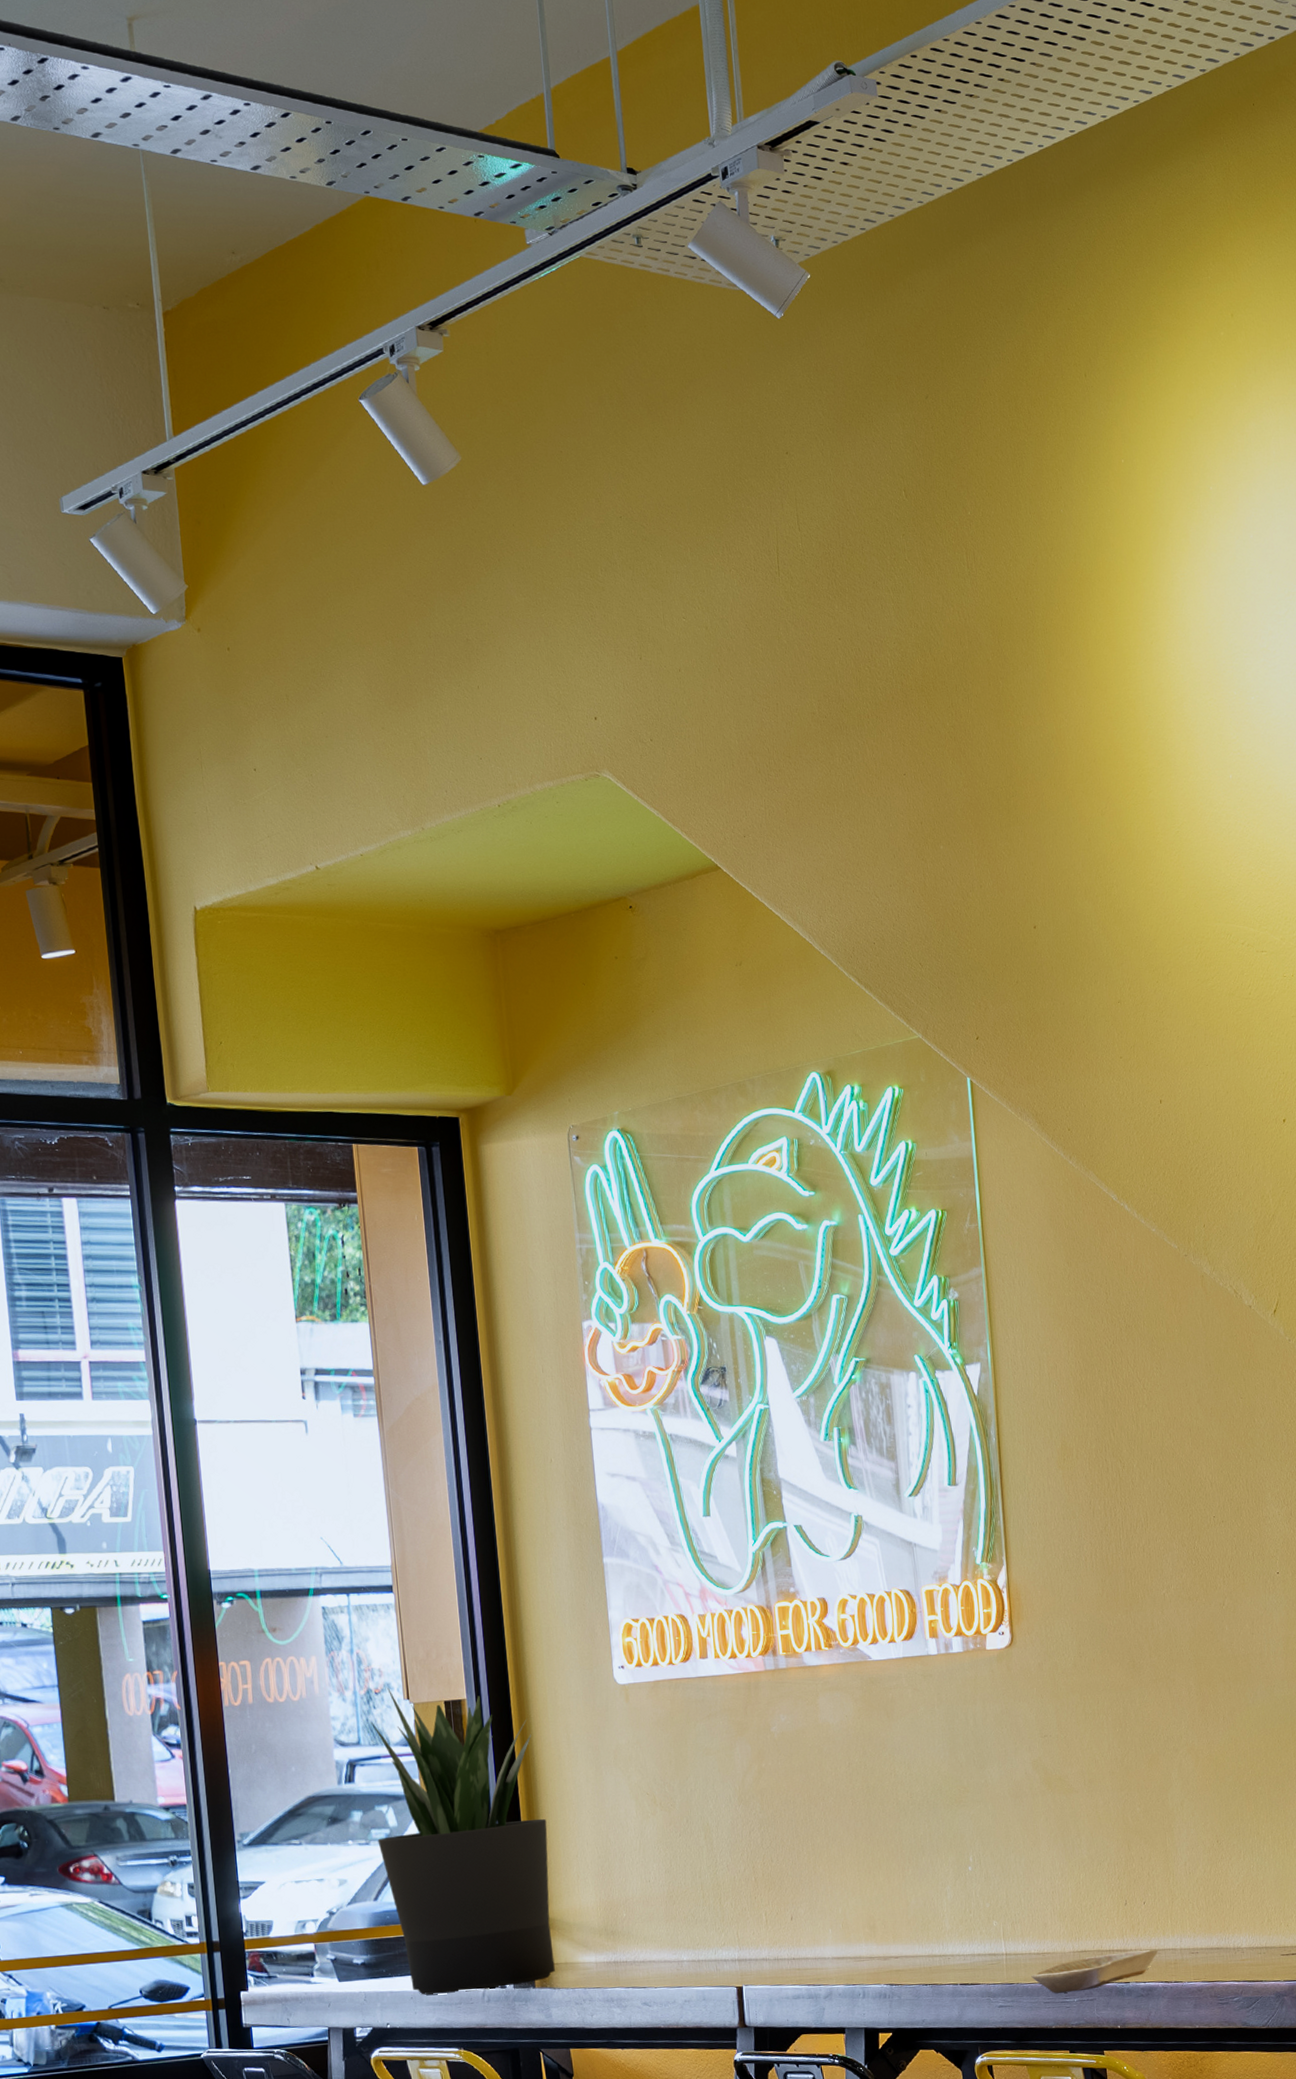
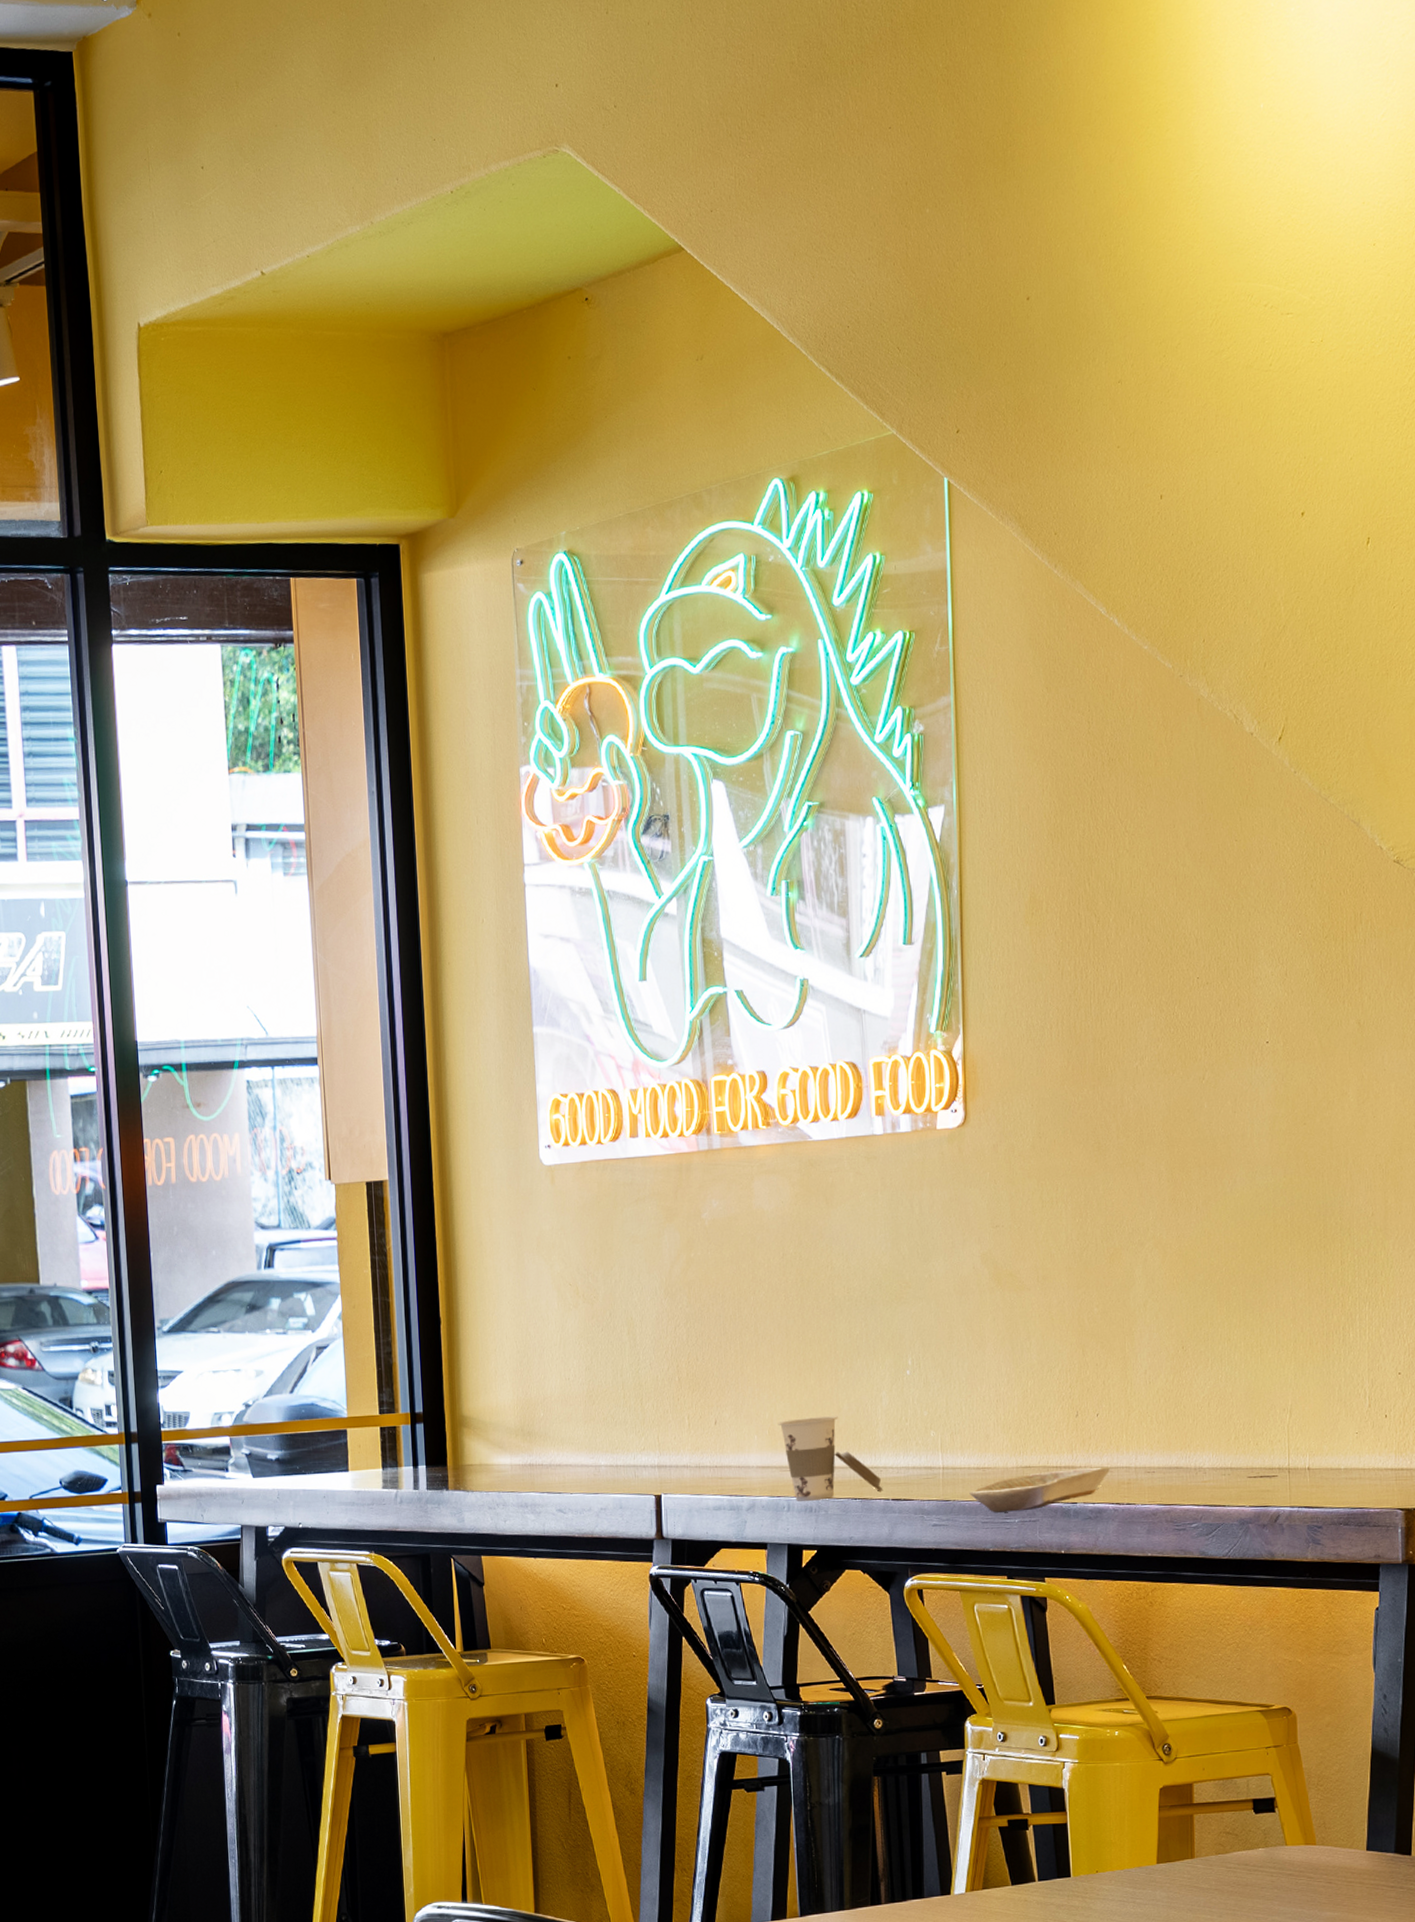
planter: present [370,1687,555,1995] -> none [291,1167,469,1494]
cup: none [850,1910,952,1989] -> present [778,1416,883,1502]

